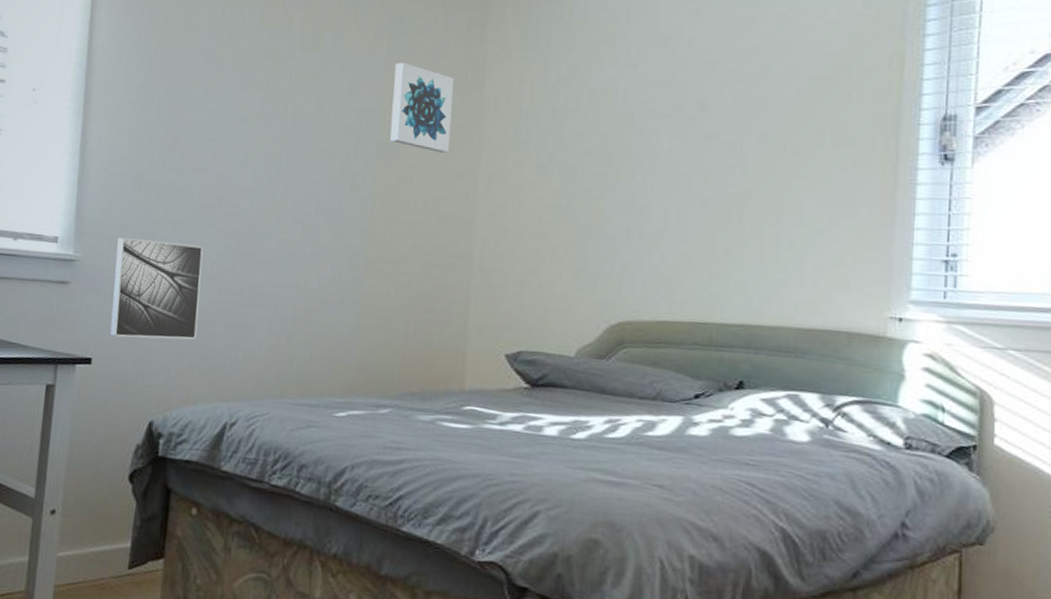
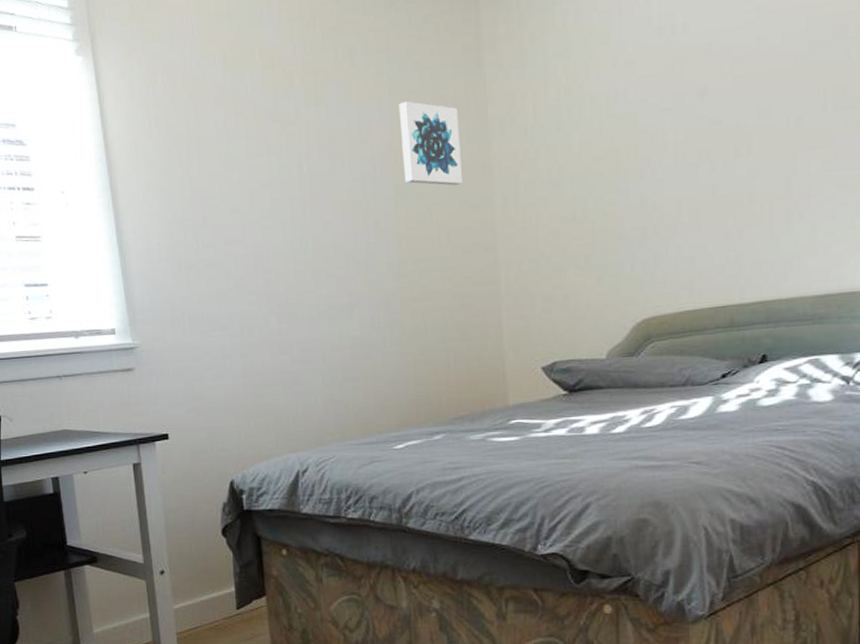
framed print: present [109,237,204,340] -> none [168,314,258,411]

